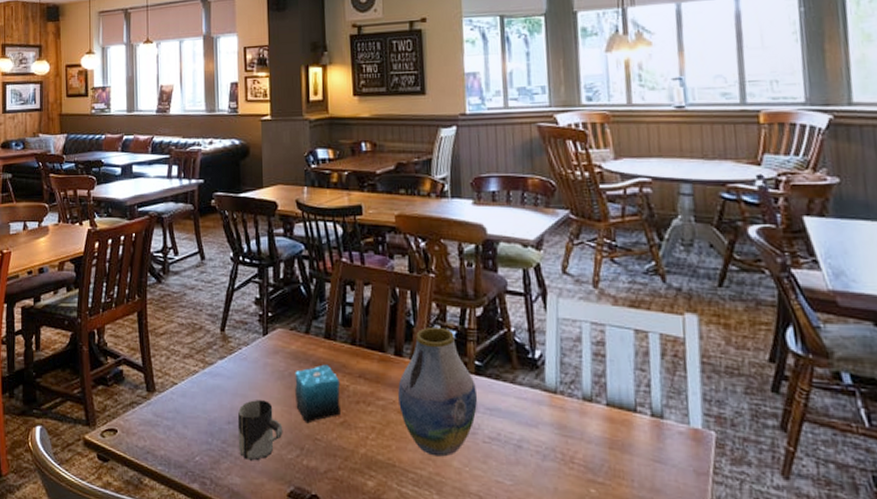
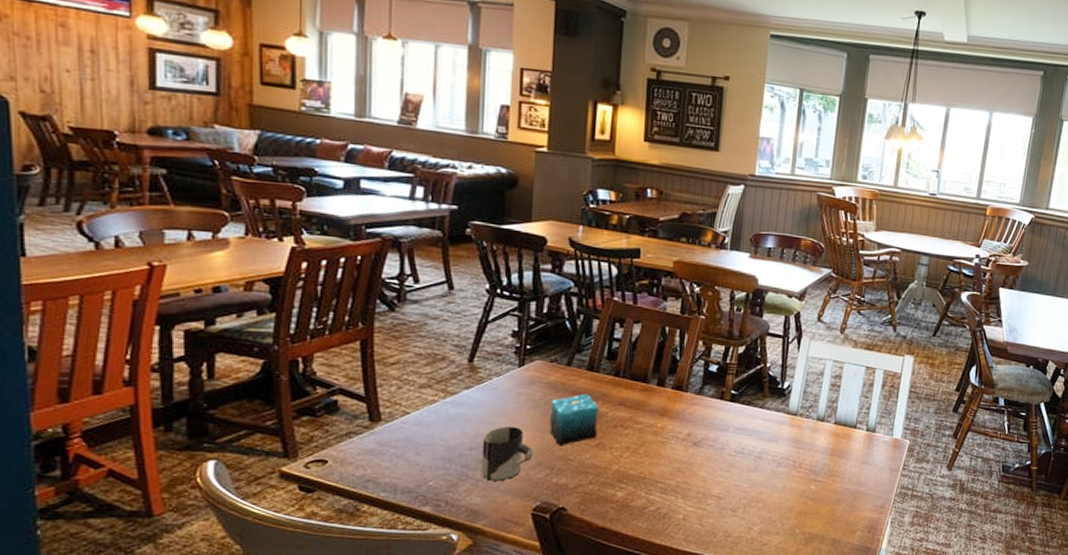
vase: present [398,326,478,457] -> none [656,361,730,469]

